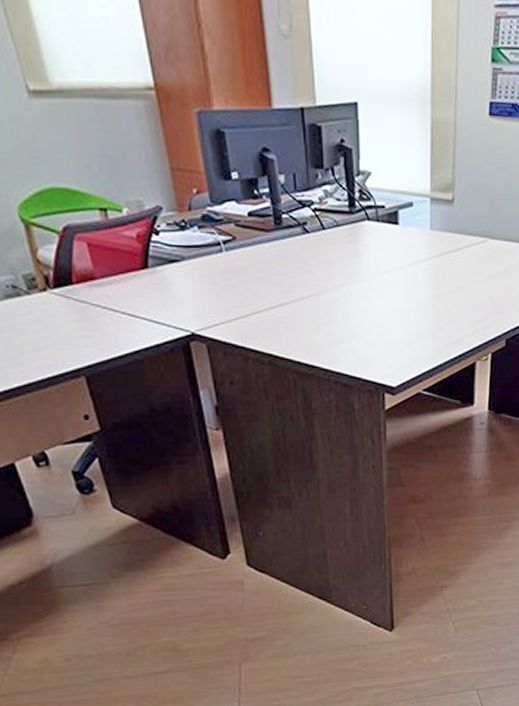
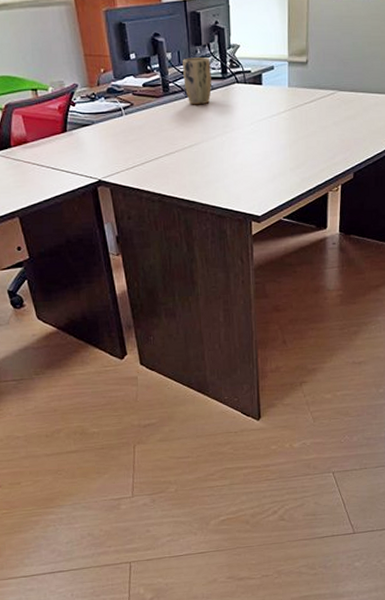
plant pot: none [299,183,336,245] -> present [183,57,212,105]

